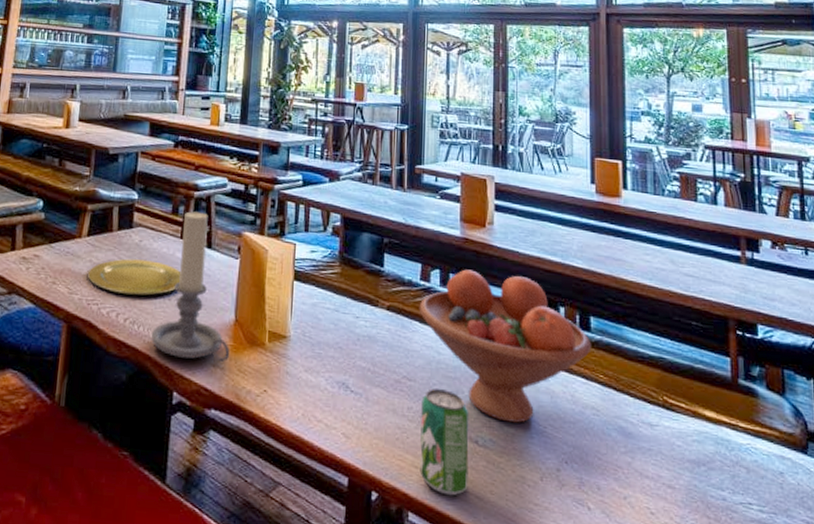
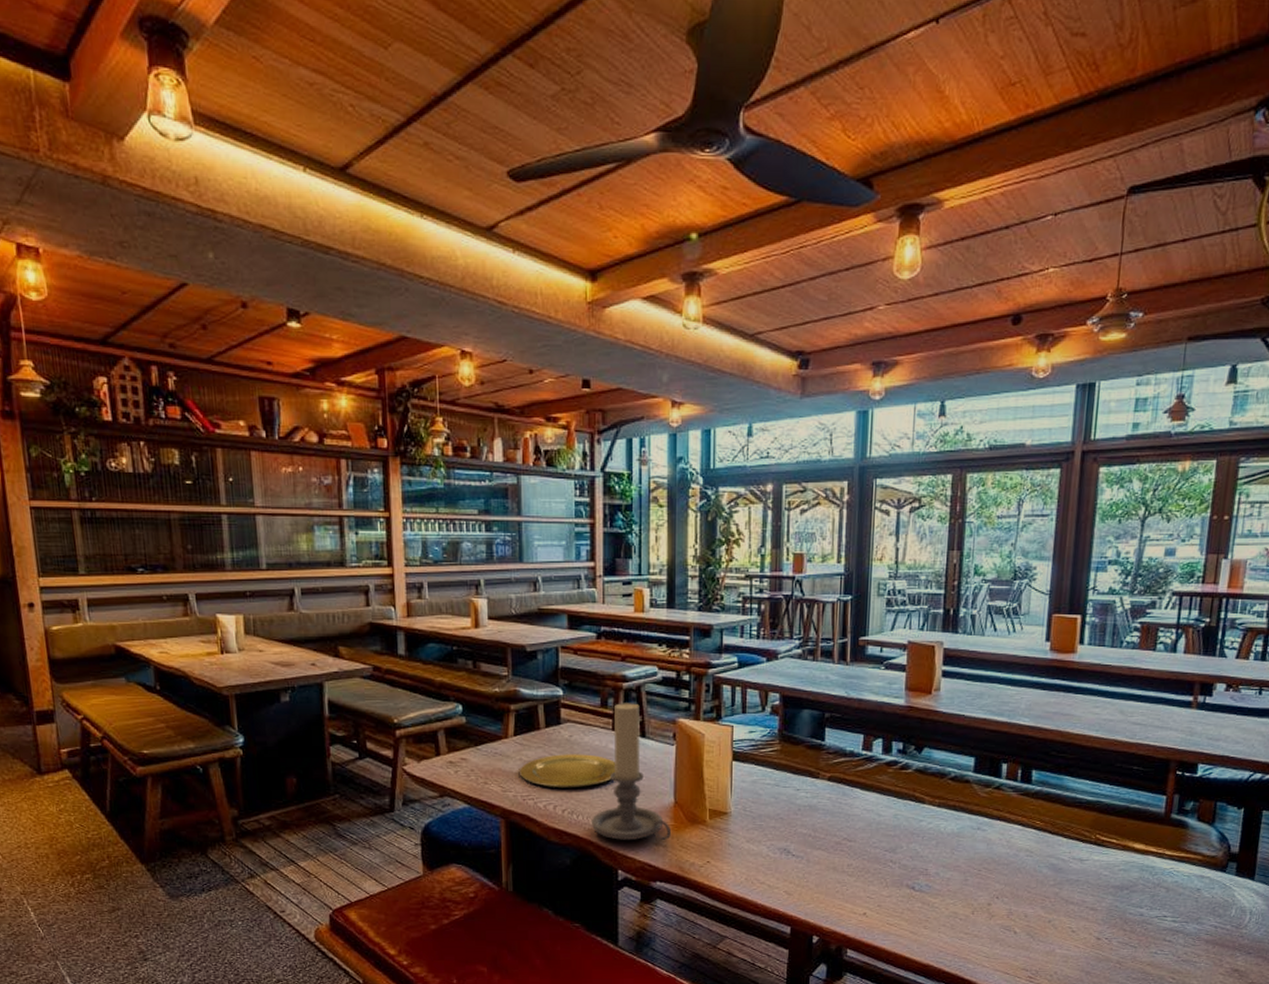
fruit bowl: present [419,269,592,423] -> none [860,736,1031,869]
beverage can: present [420,389,469,496] -> none [858,847,907,933]

